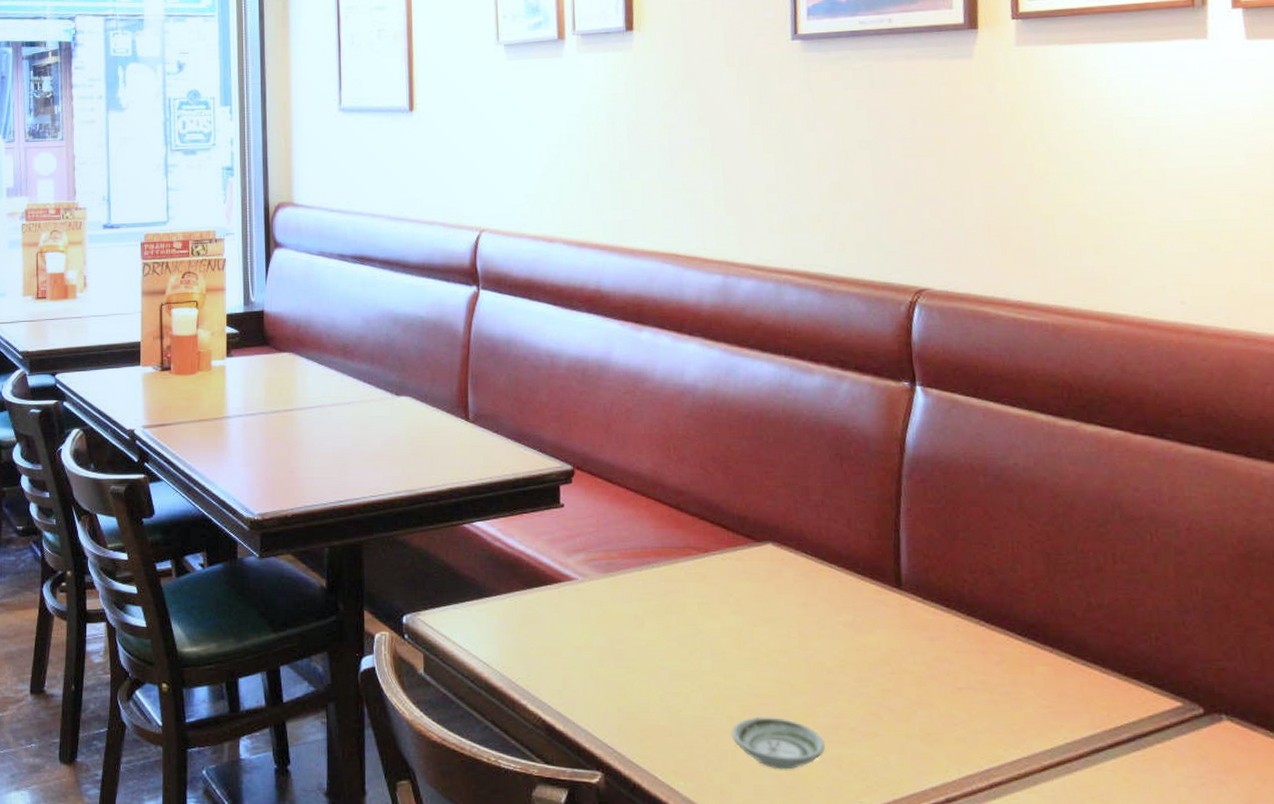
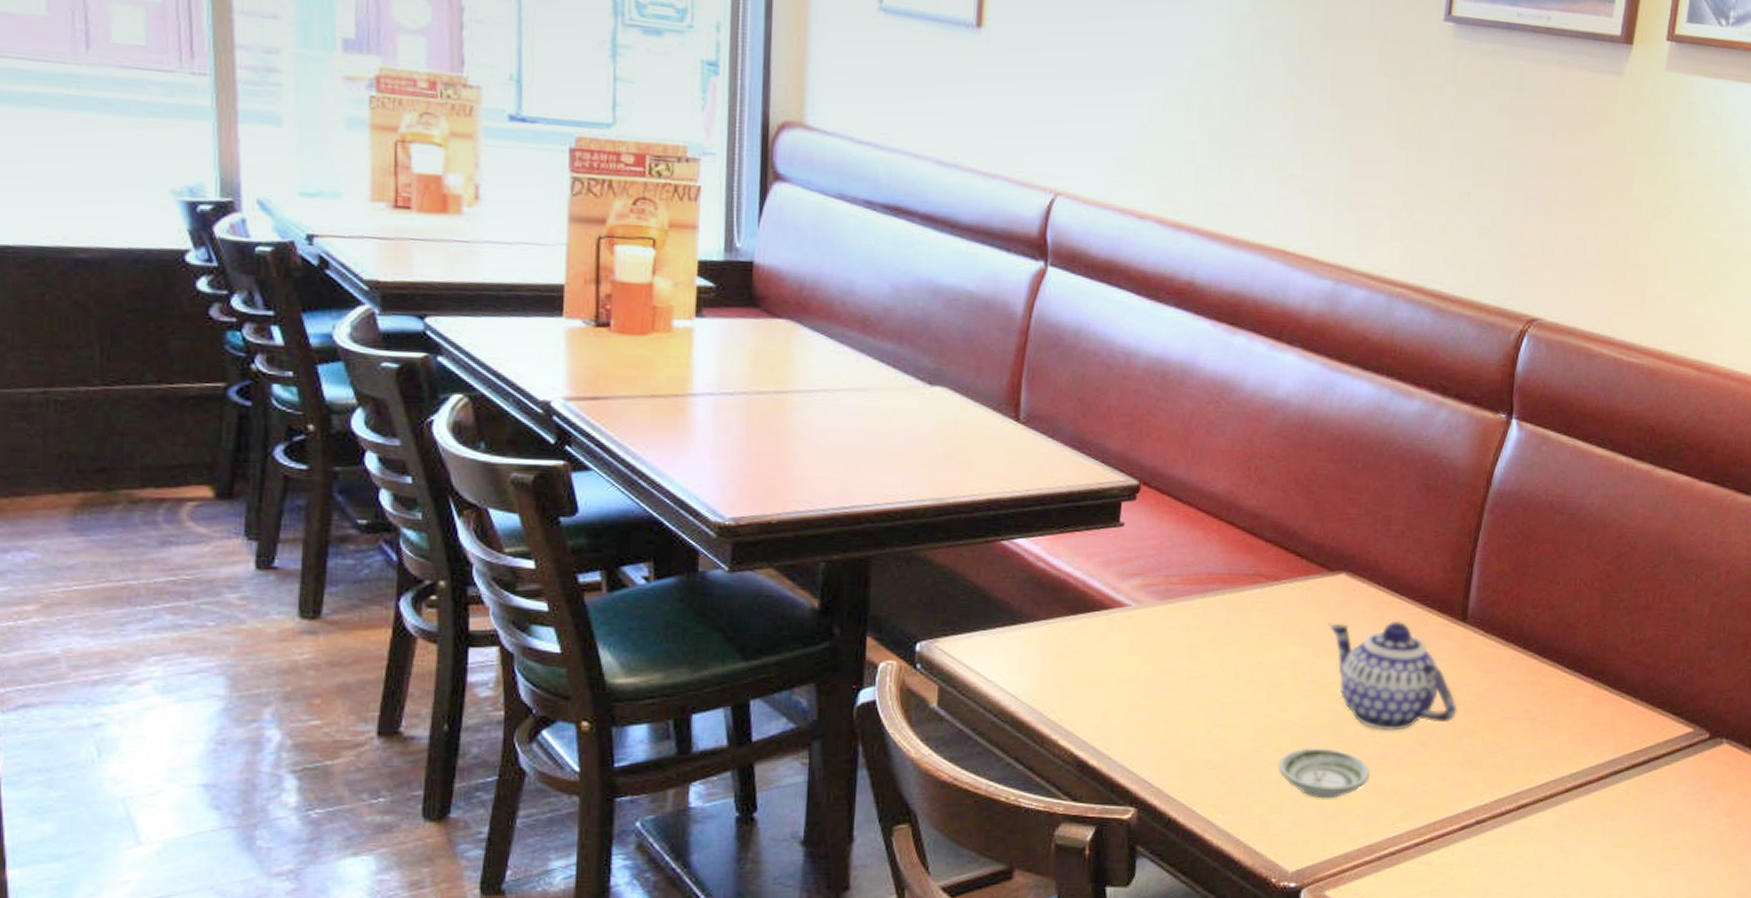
teapot: none [762,588,907,701] -> present [1328,620,1458,731]

